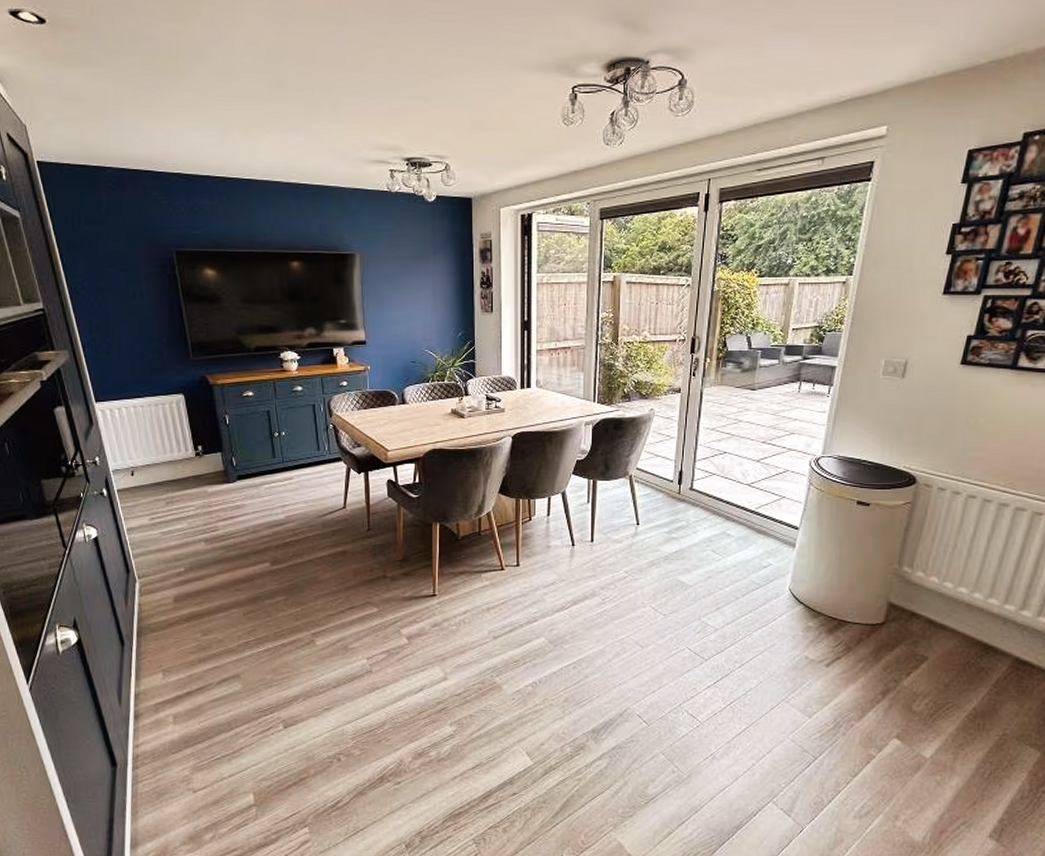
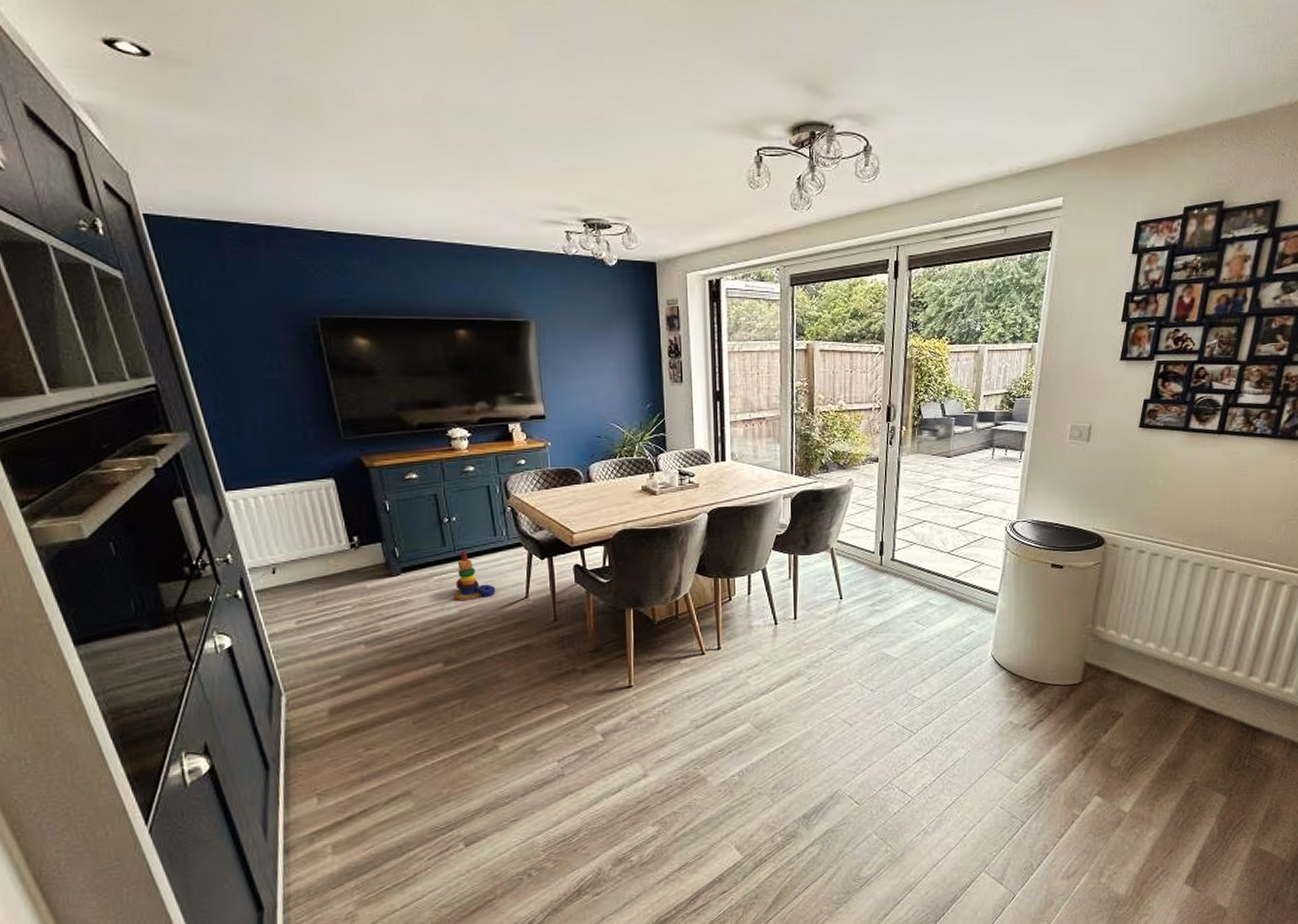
stacking toy: none [280,462,318,508] -> present [453,550,496,602]

